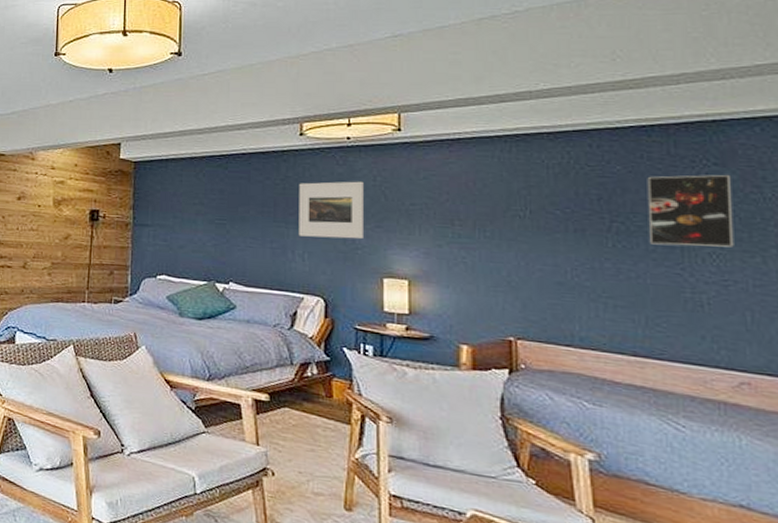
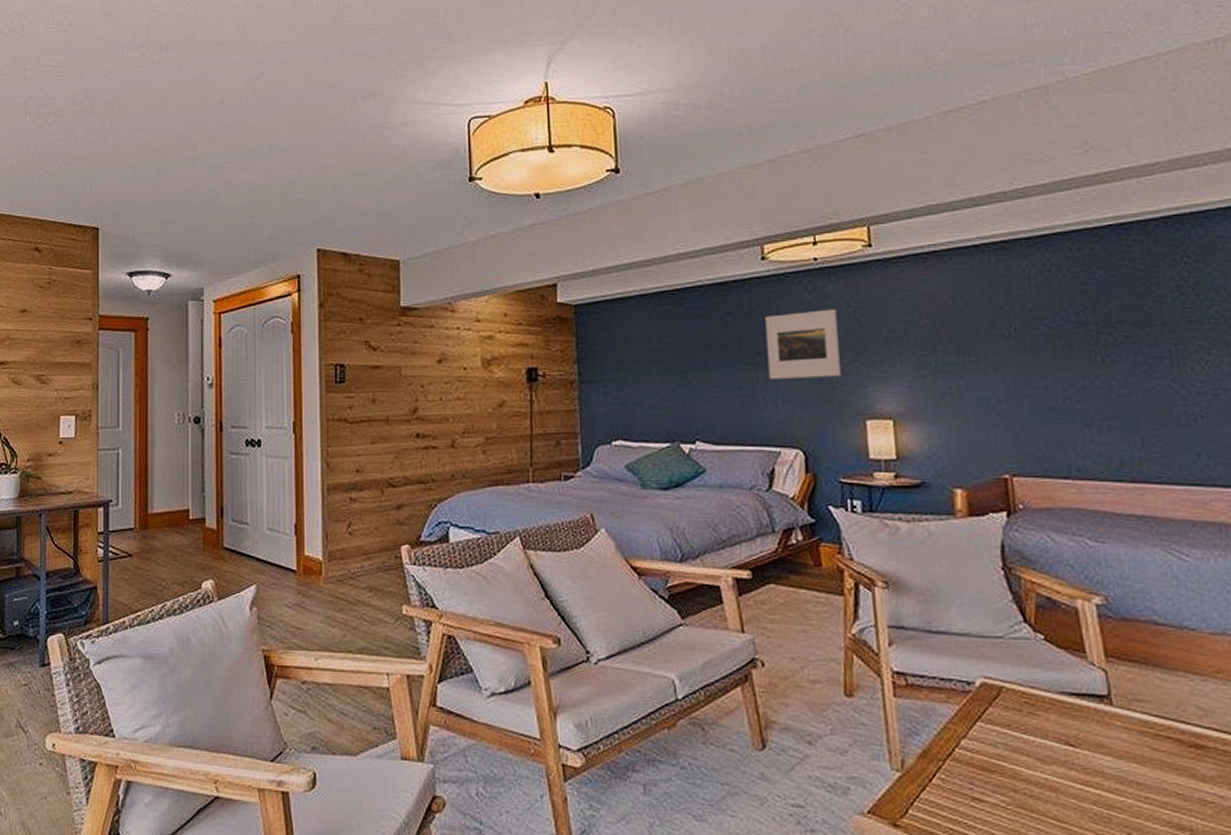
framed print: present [647,174,734,247] -> none [1130,271,1221,356]

